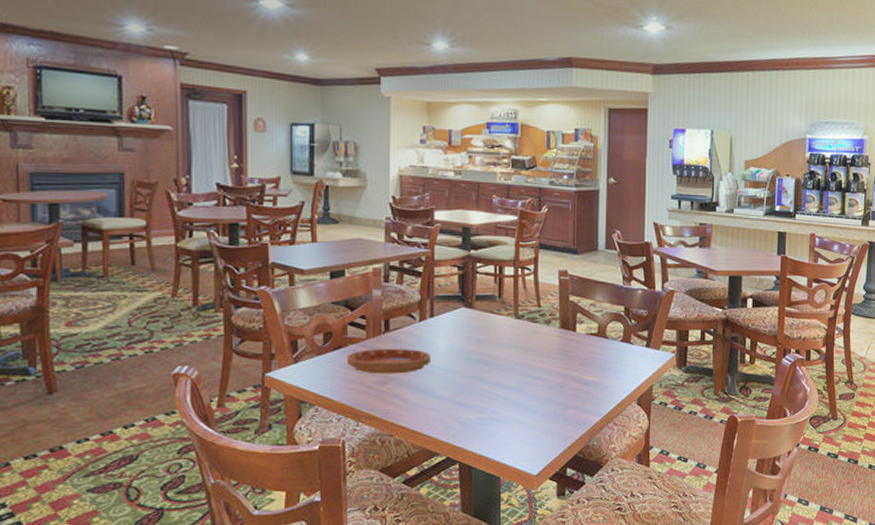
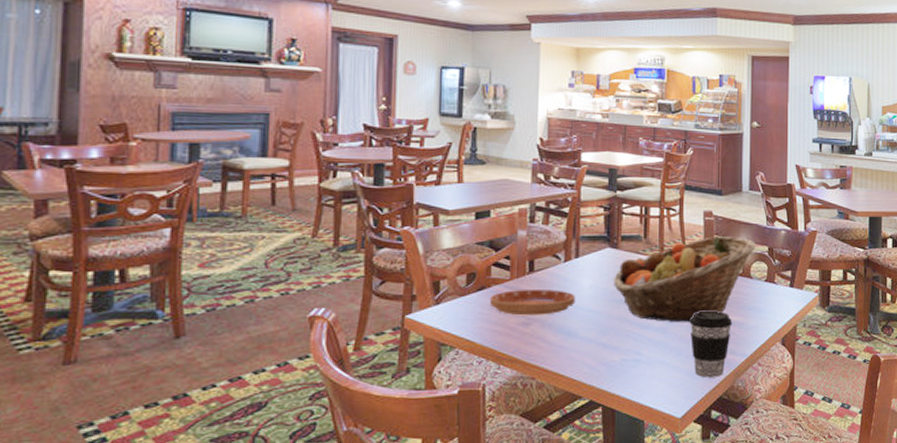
fruit basket: none [469,296,612,383] -> present [614,237,756,323]
coffee cup: none [545,371,587,437] -> present [690,311,732,378]

